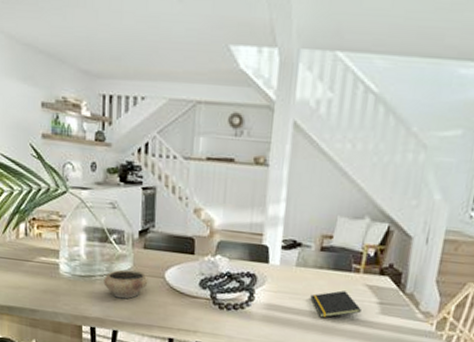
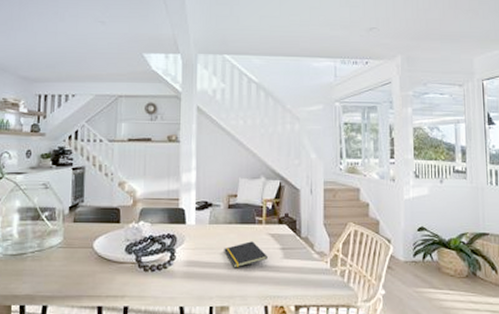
ceramic bowl: present [104,269,148,299] -> none [35,244,78,273]

